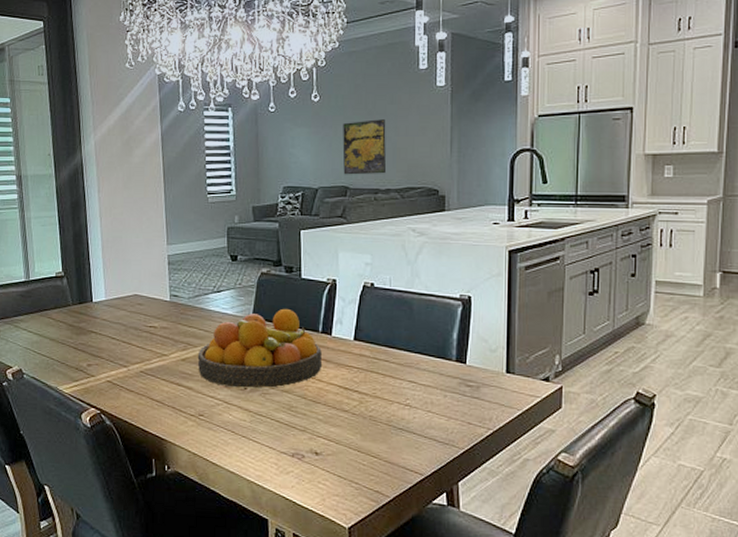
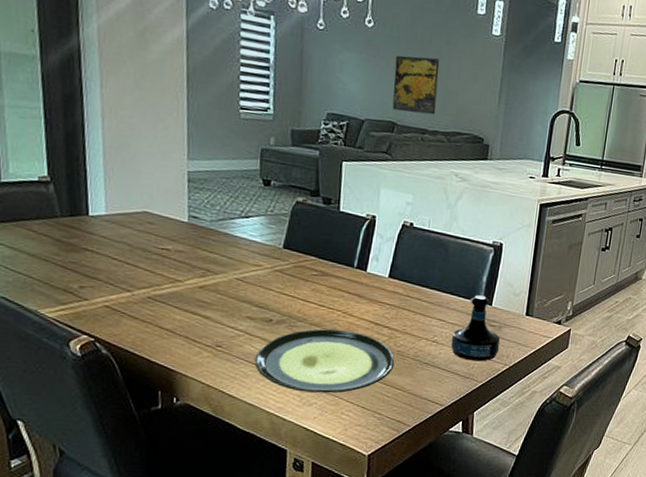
fruit bowl: present [197,308,323,389] -> none [218,240,355,321]
plate: none [233,395,368,461] -> present [254,329,395,393]
tequila bottle: none [425,353,480,426] -> present [450,295,501,362]

